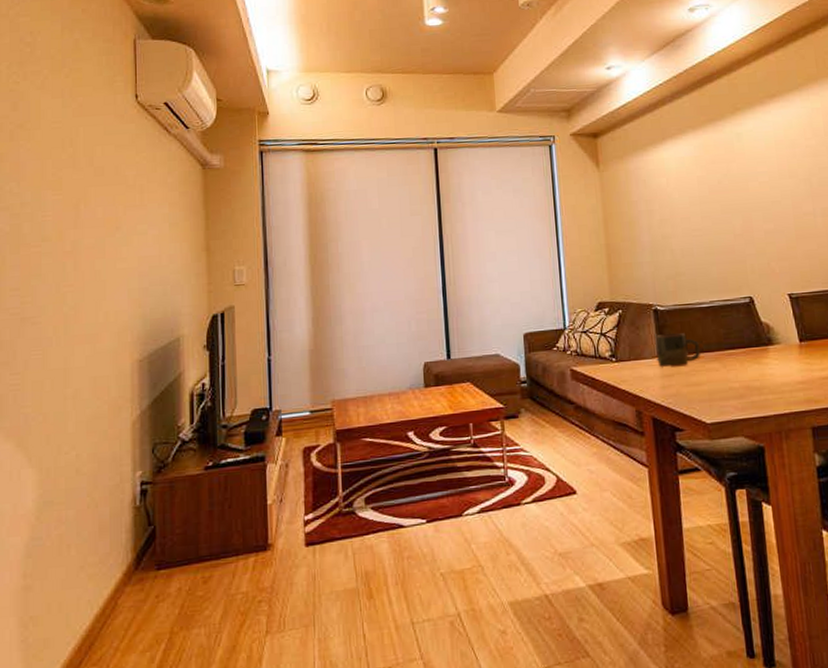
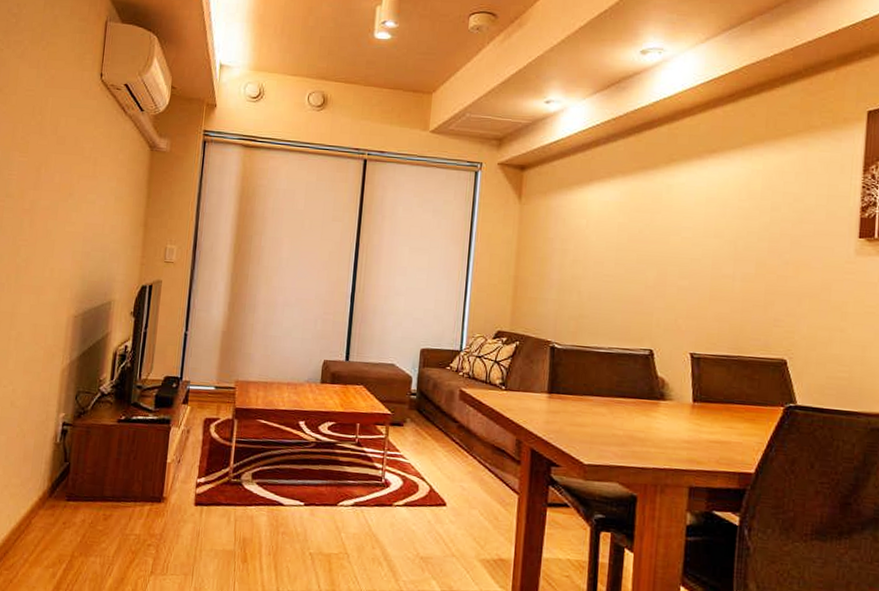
mug: present [655,332,700,368] -> none [546,371,590,407]

